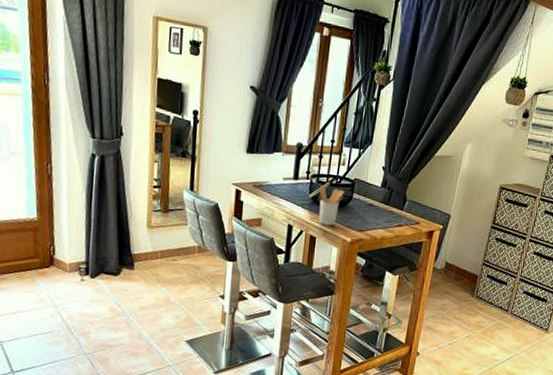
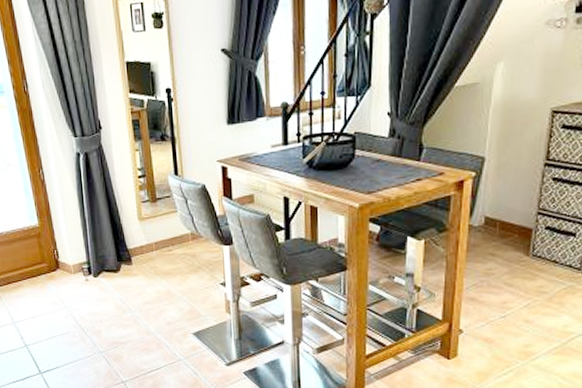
utensil holder: present [319,187,344,226] -> none [314,147,344,192]

